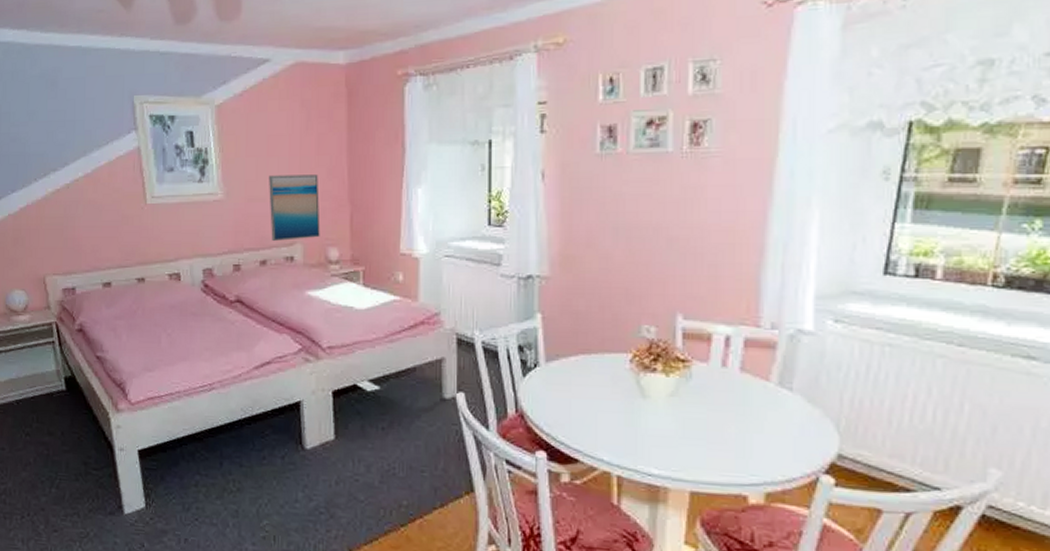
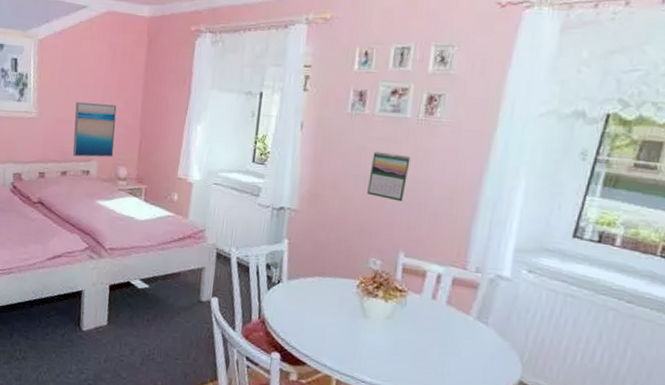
calendar: none [630,196,678,254] -> present [367,151,411,202]

